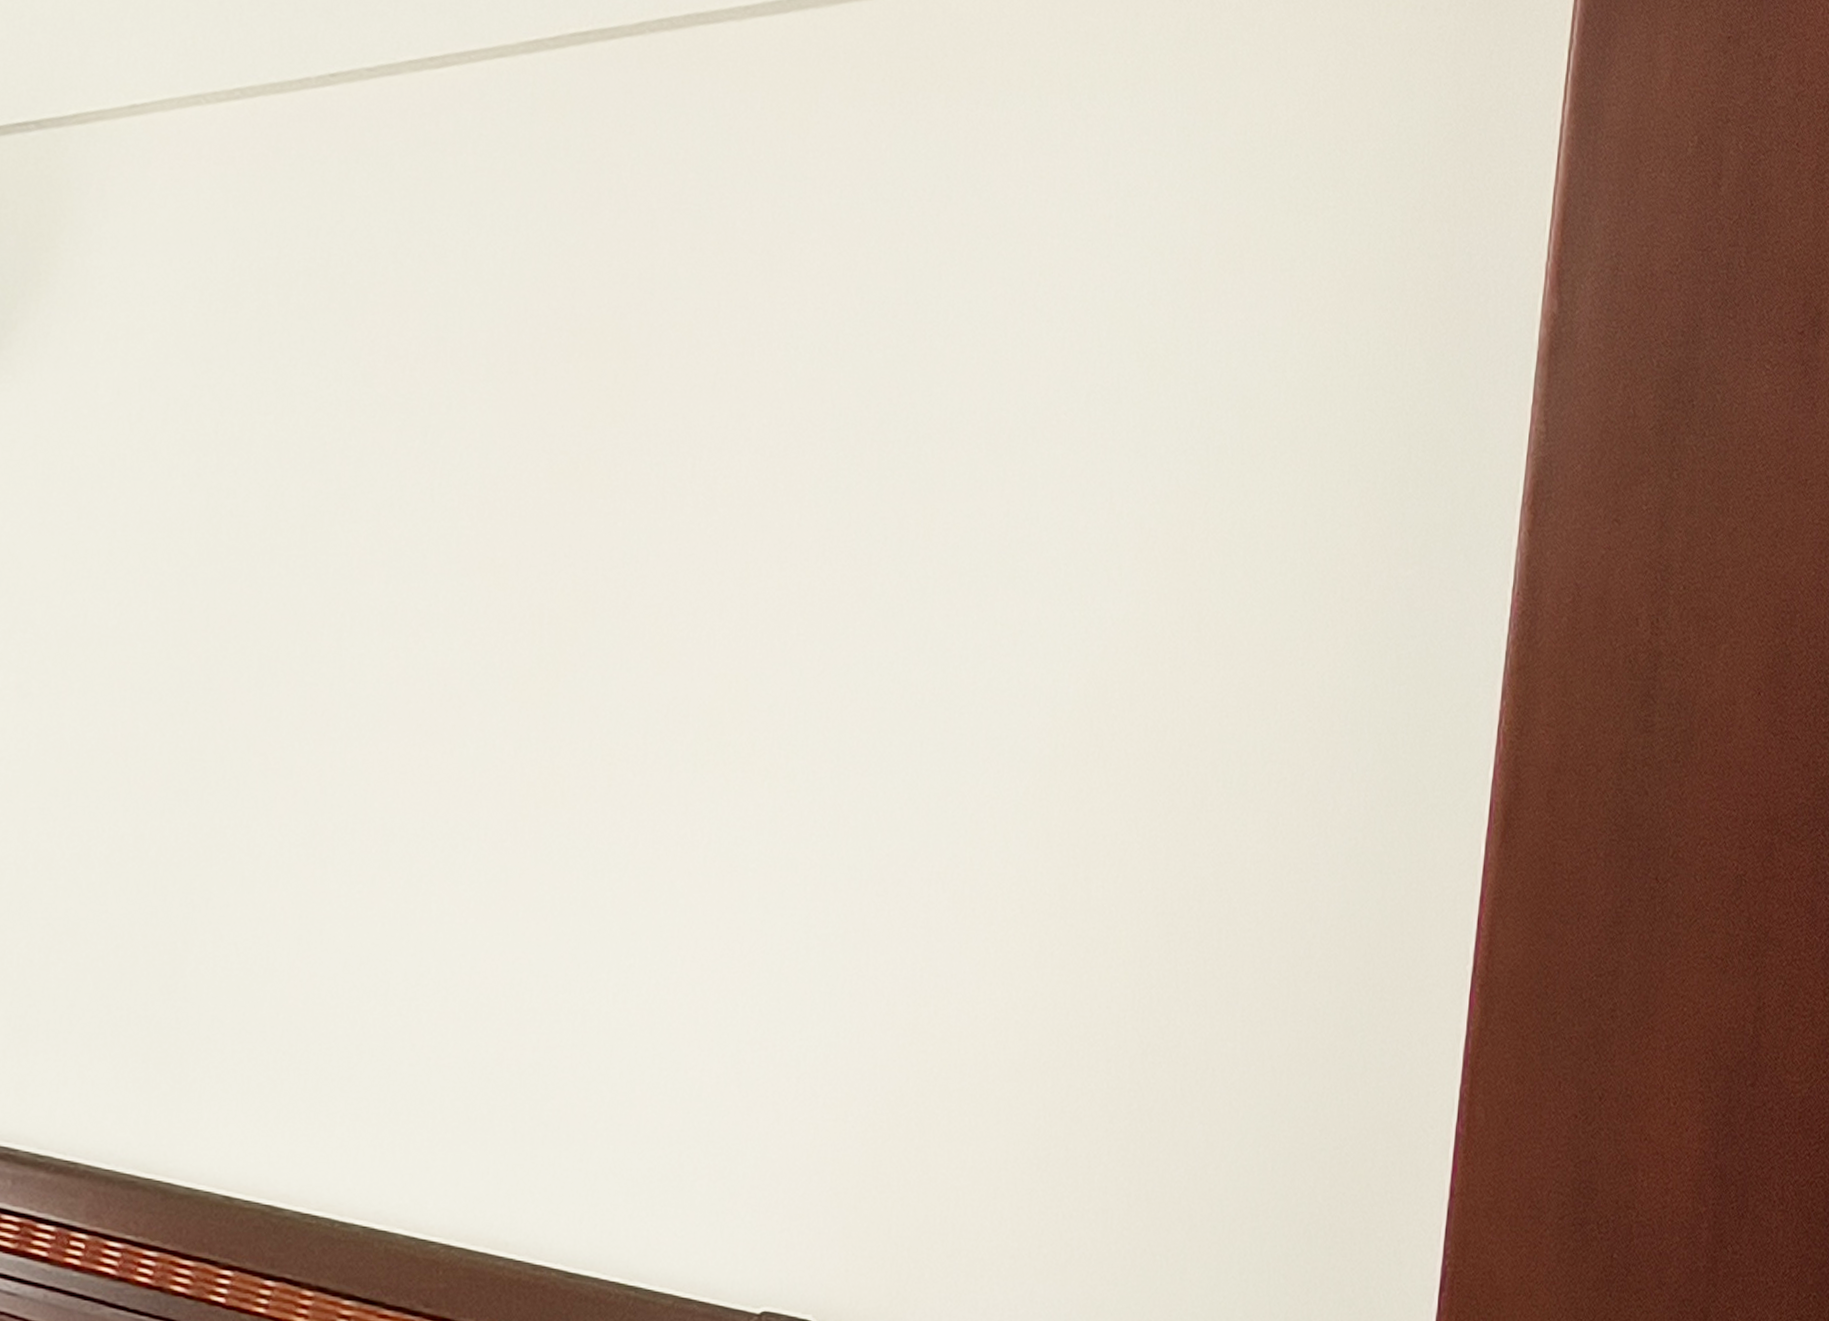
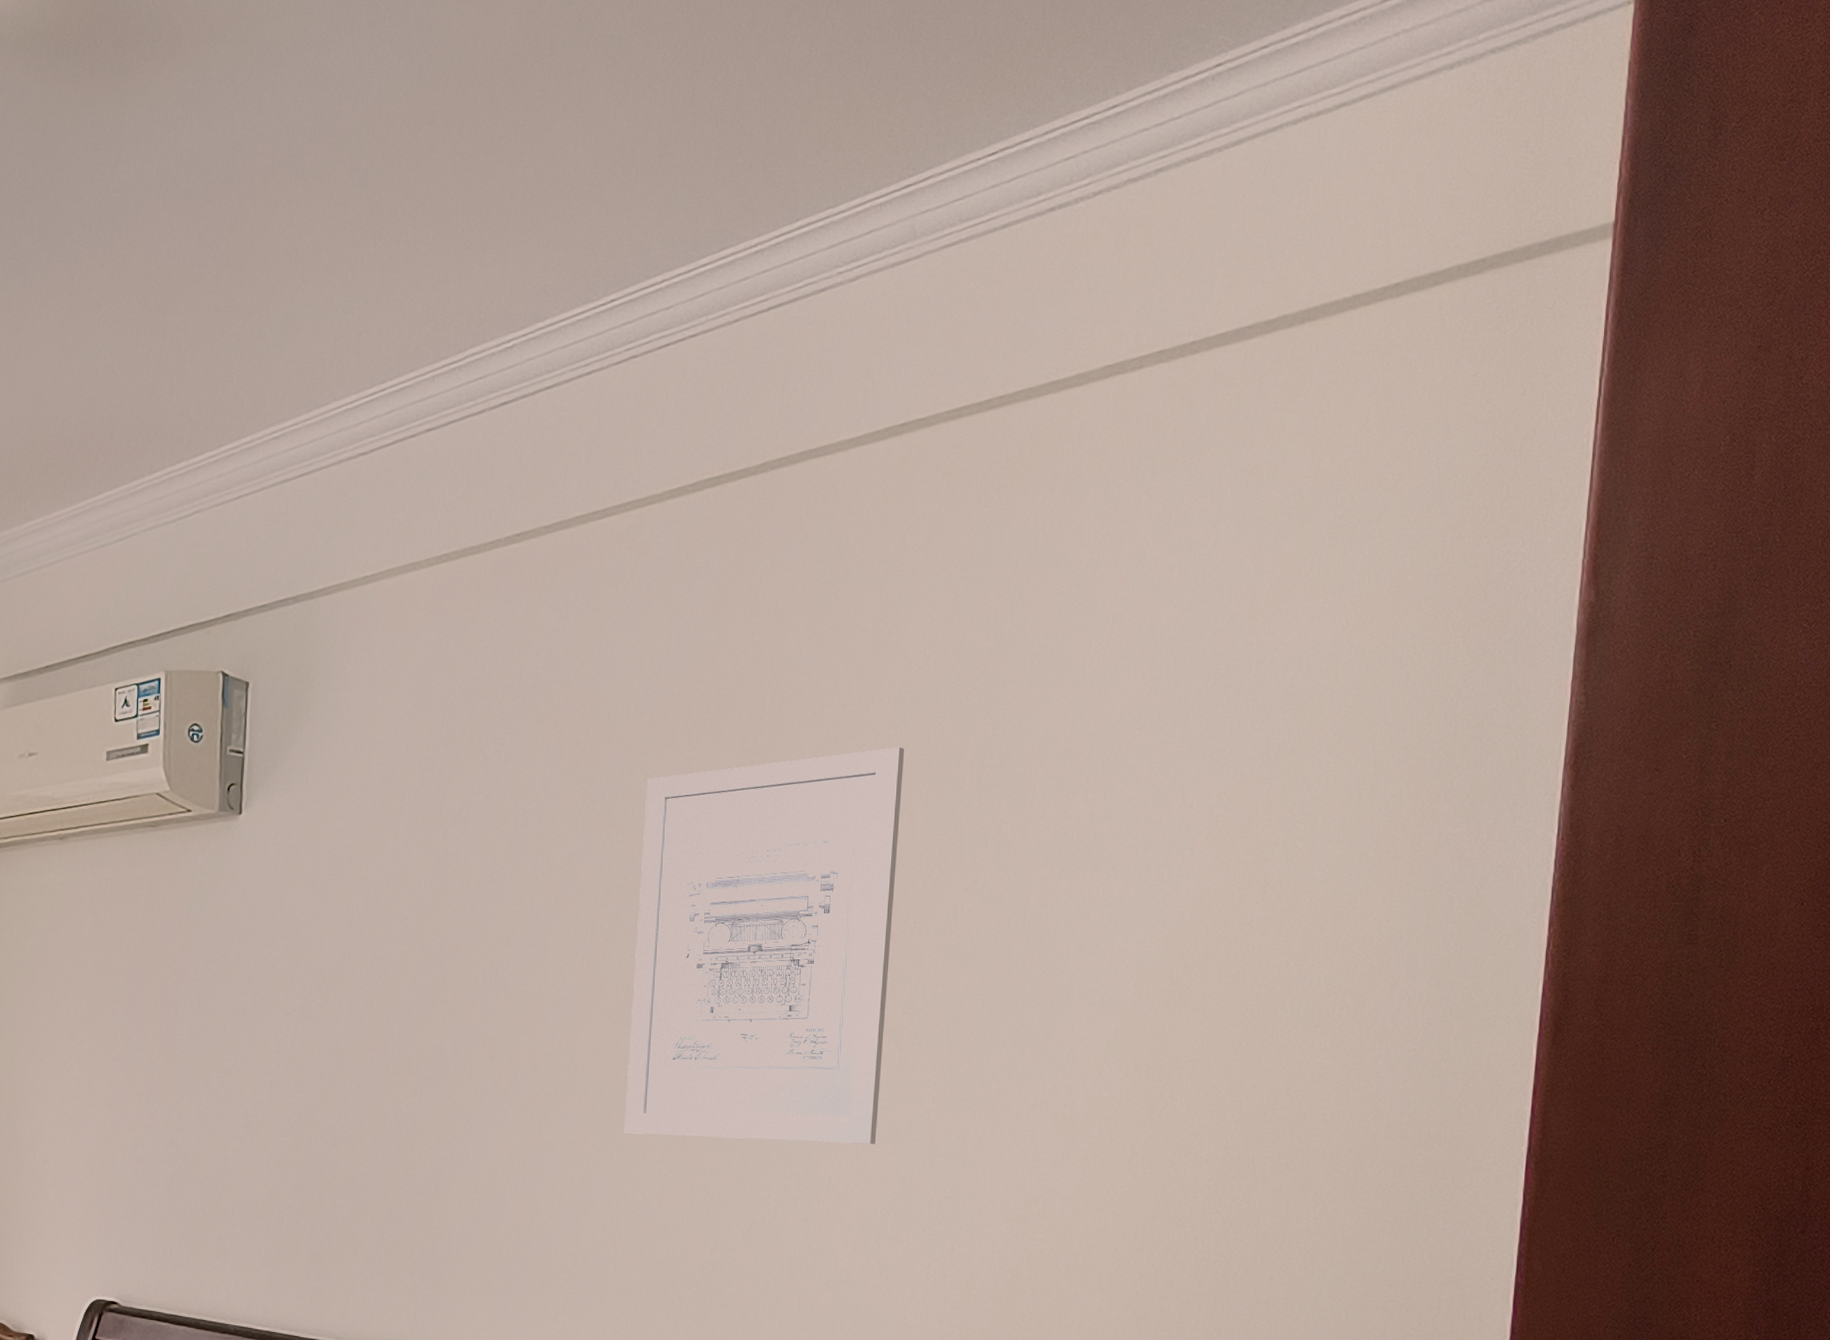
wall art: none [430,405,795,918] -> present [624,747,905,1144]

